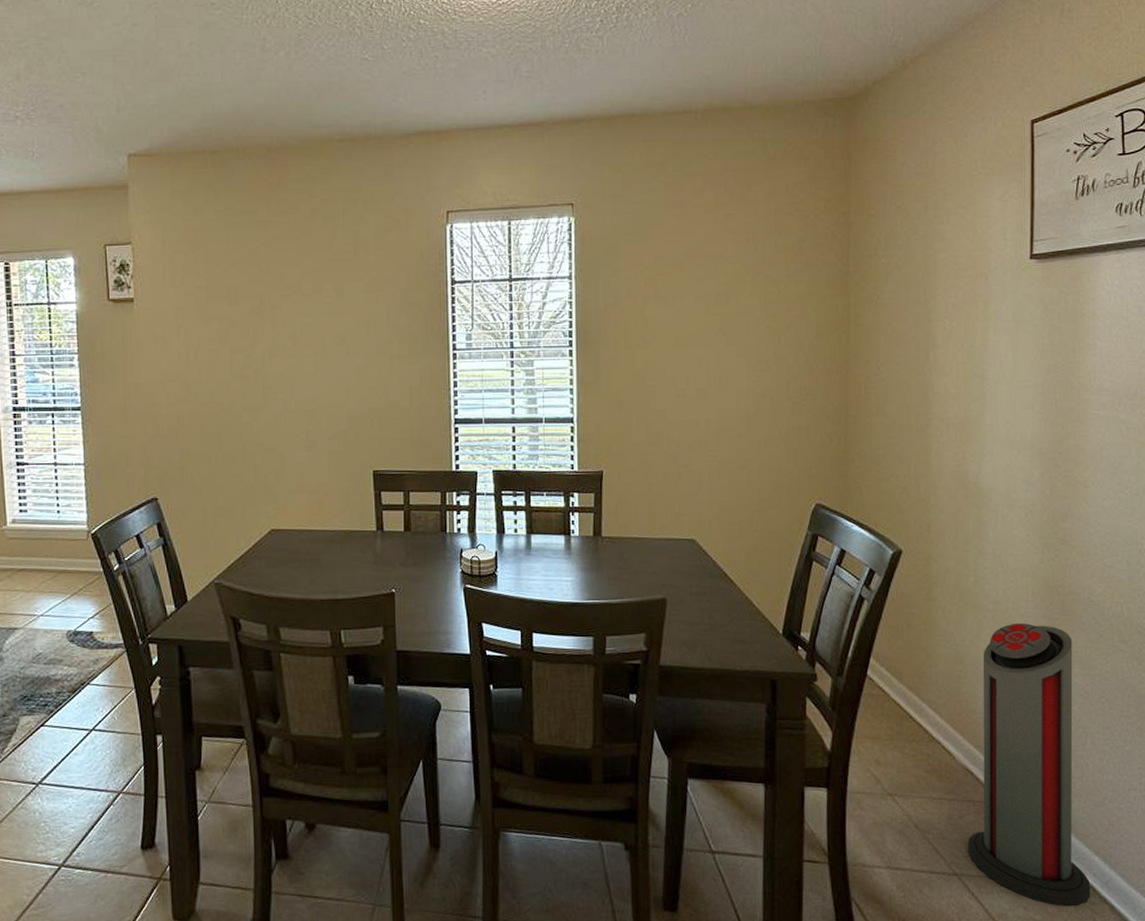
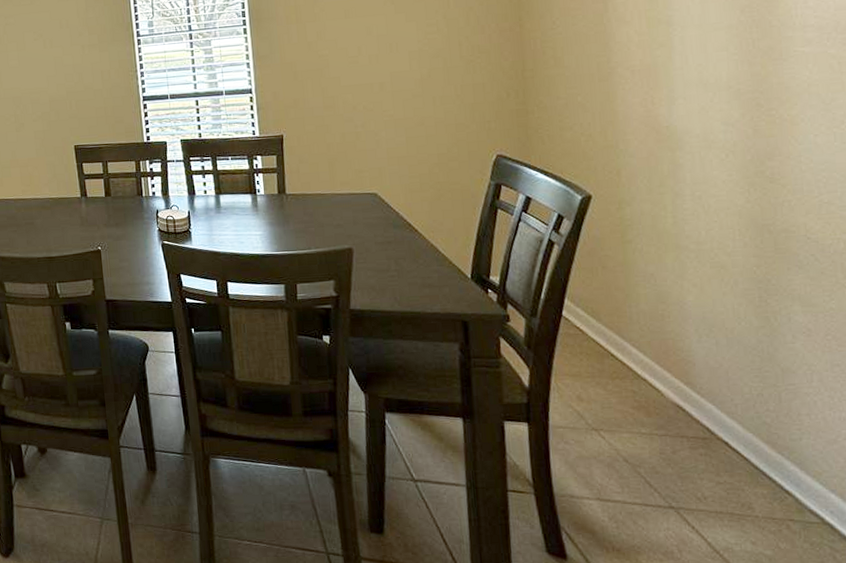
air purifier: present [968,622,1091,907] -> none [684,262,829,544]

